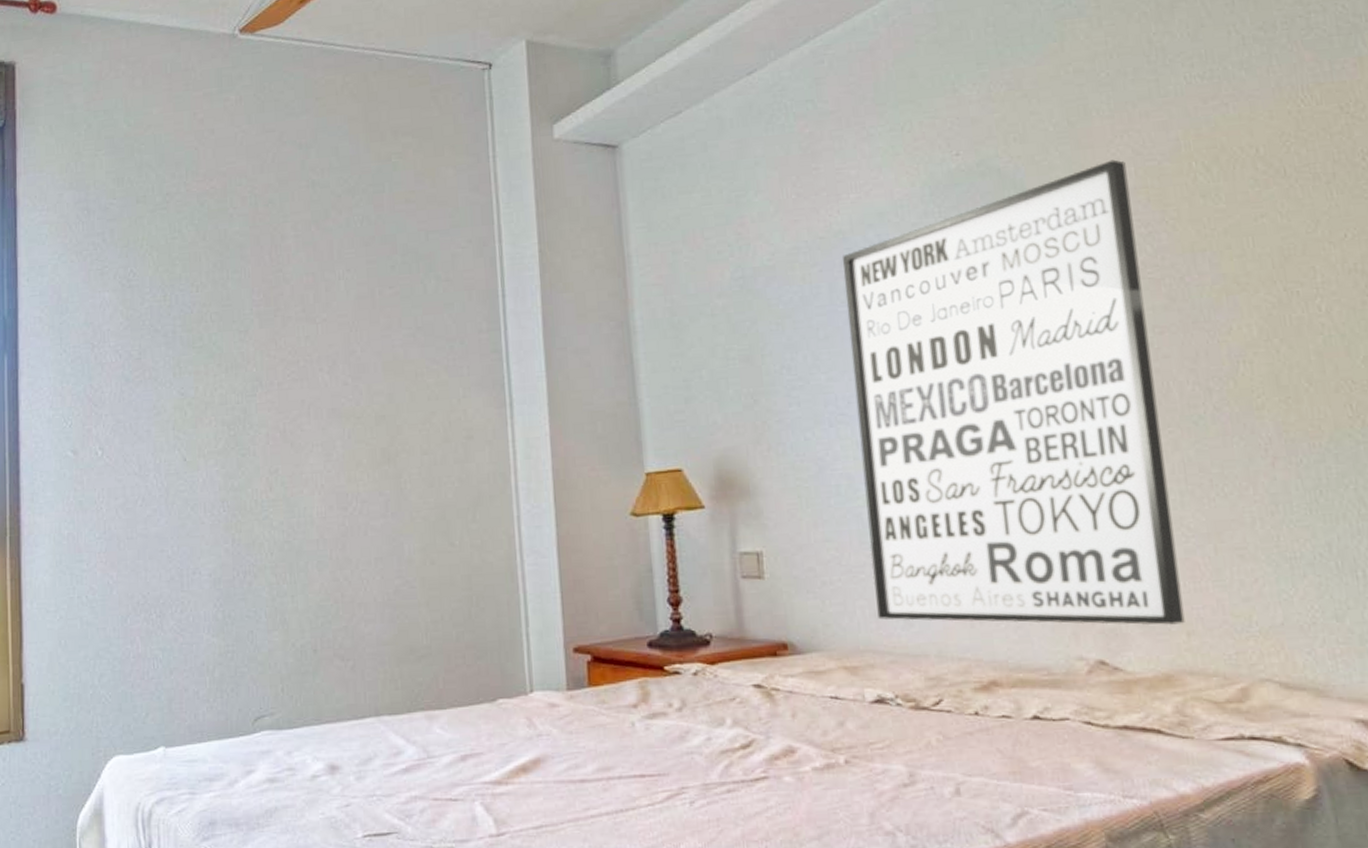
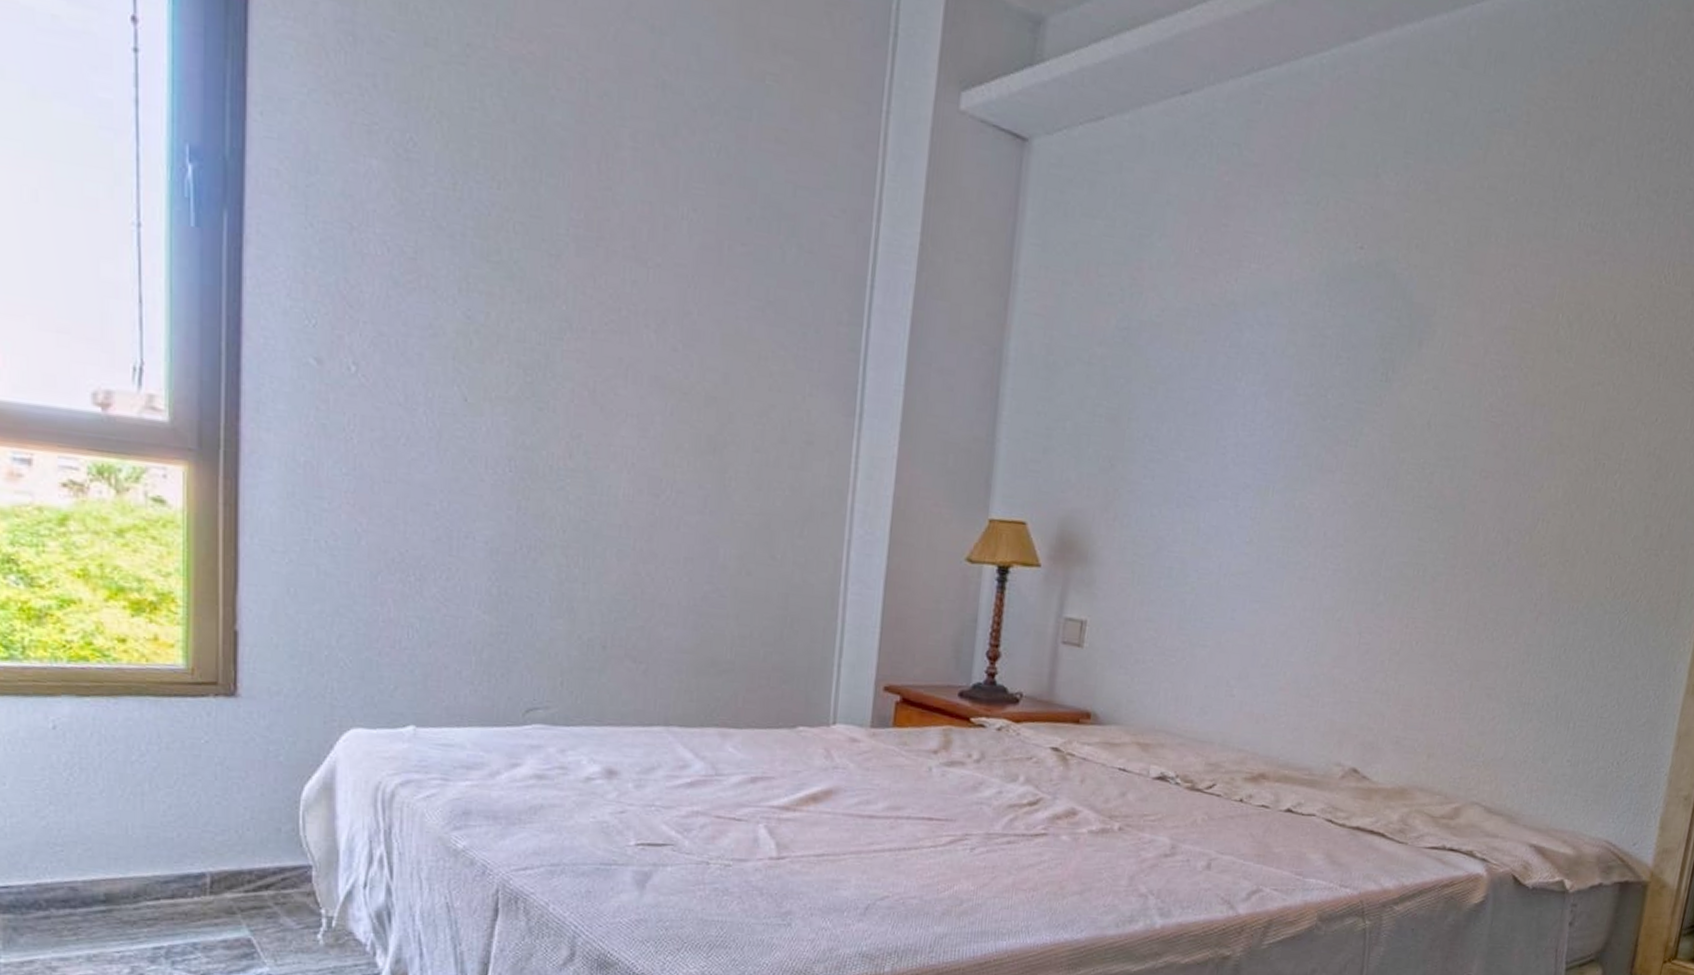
wall art: present [842,159,1185,625] -> none [1178,292,1505,747]

